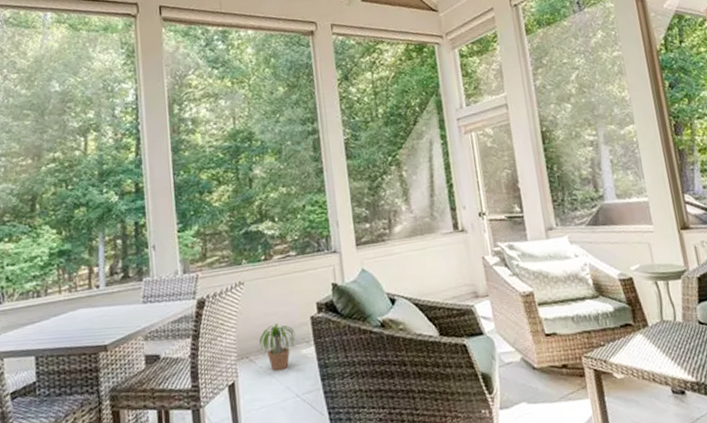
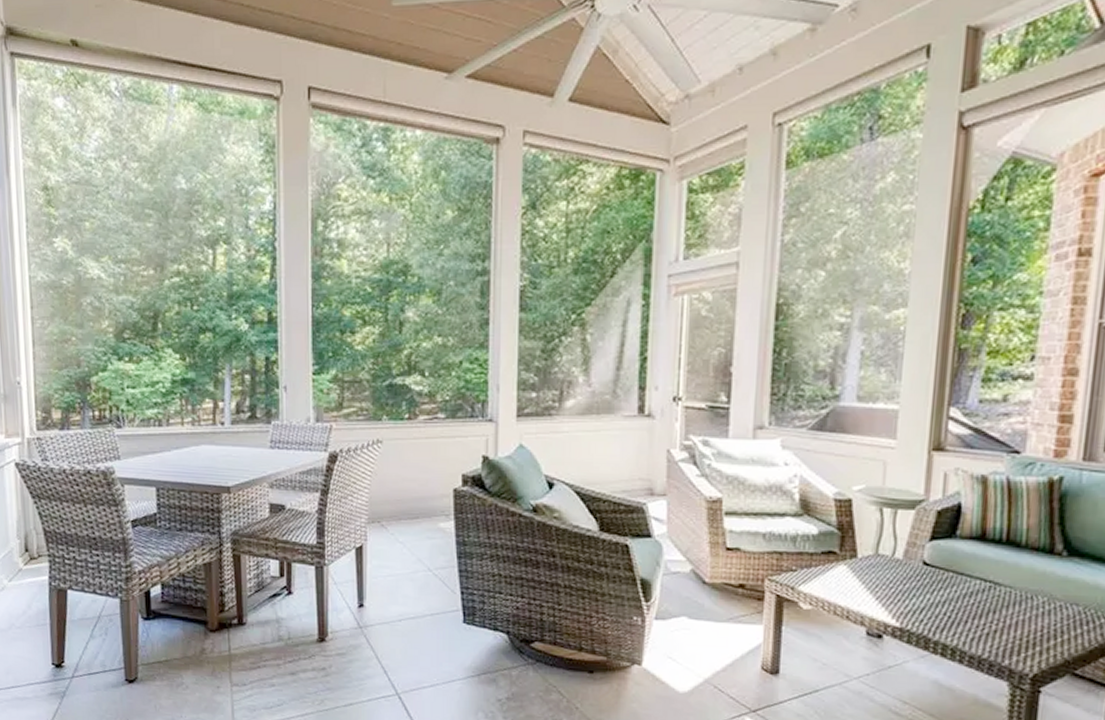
potted plant: present [258,324,300,371] -> none [391,491,439,540]

